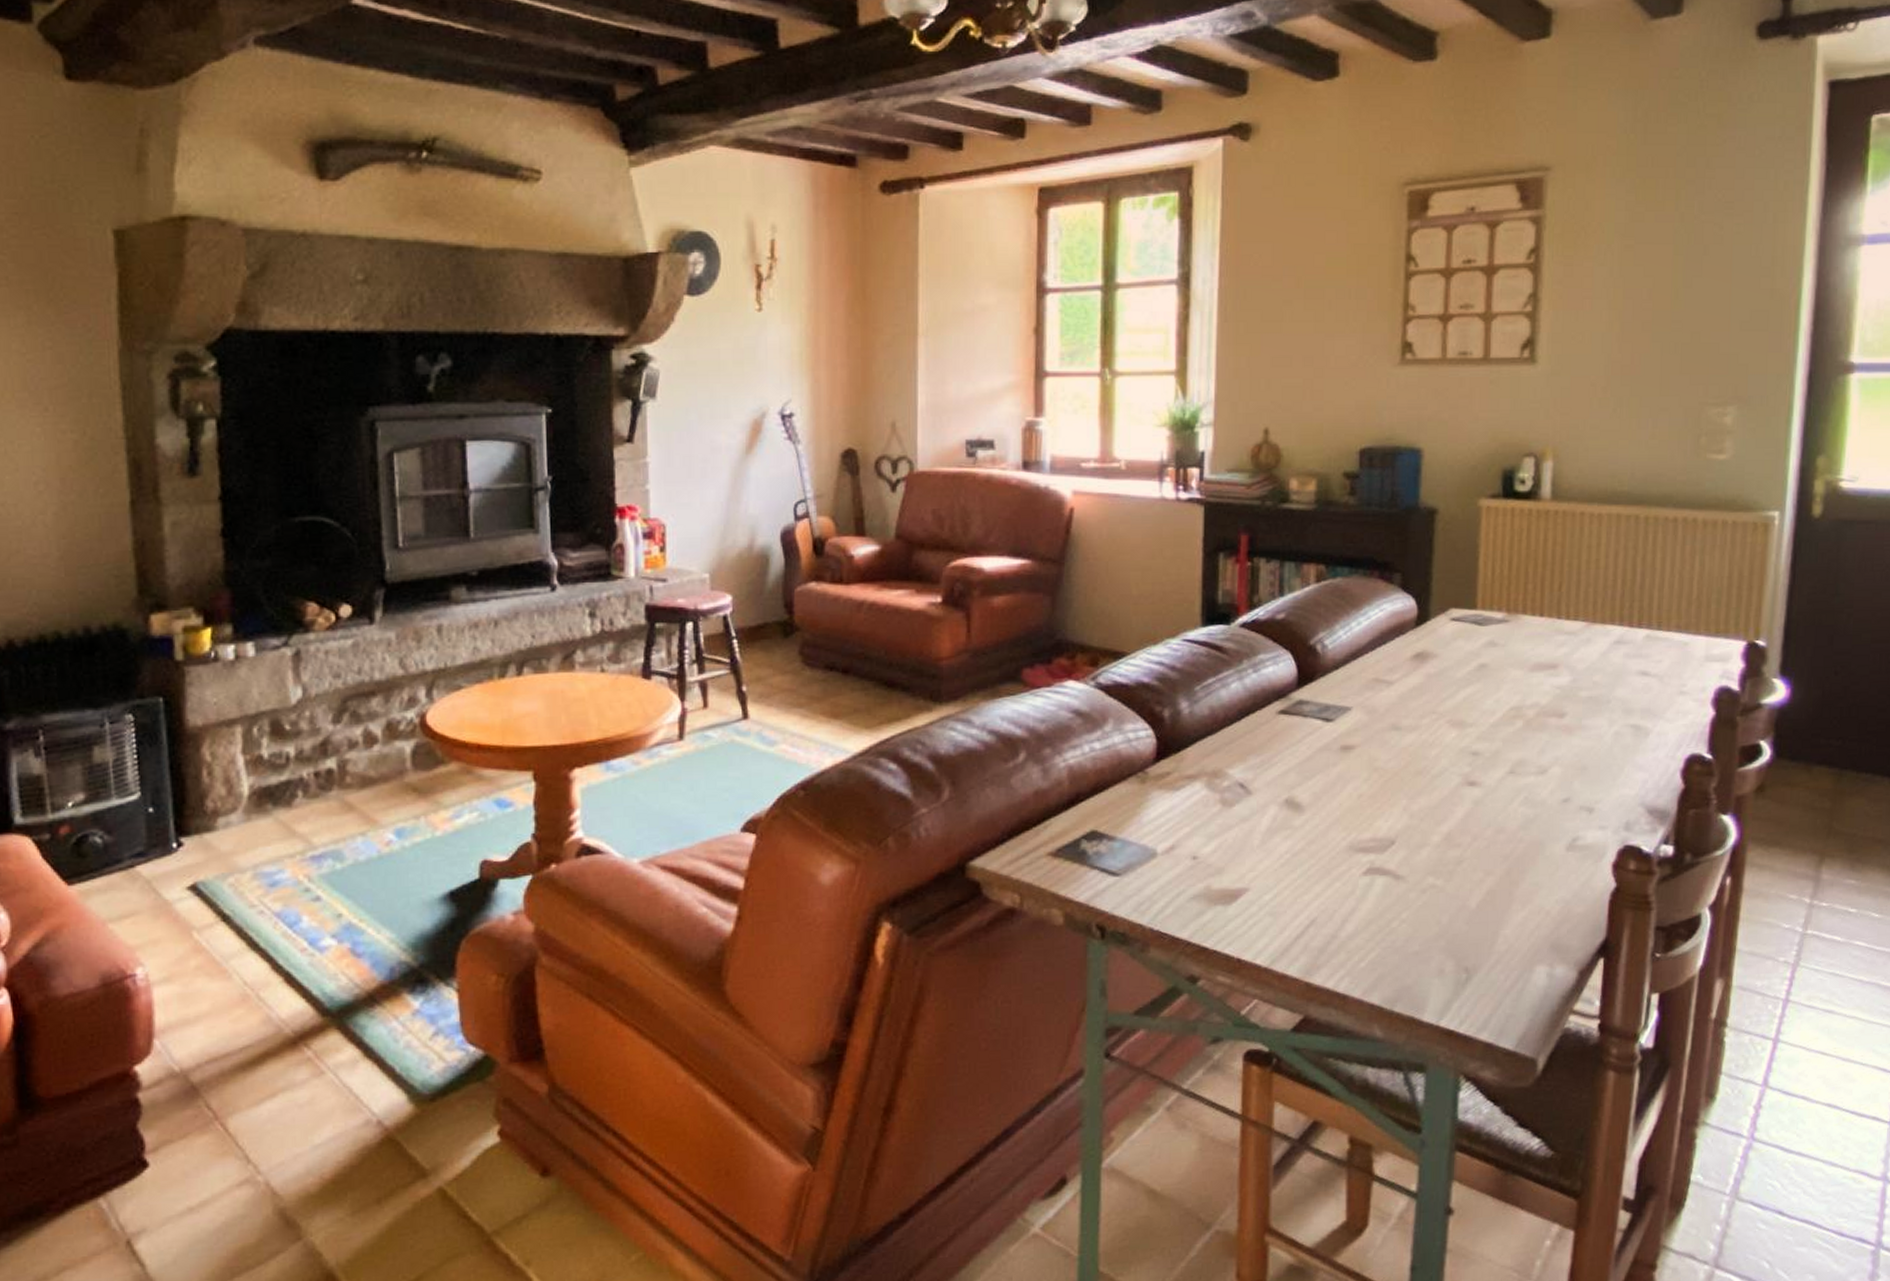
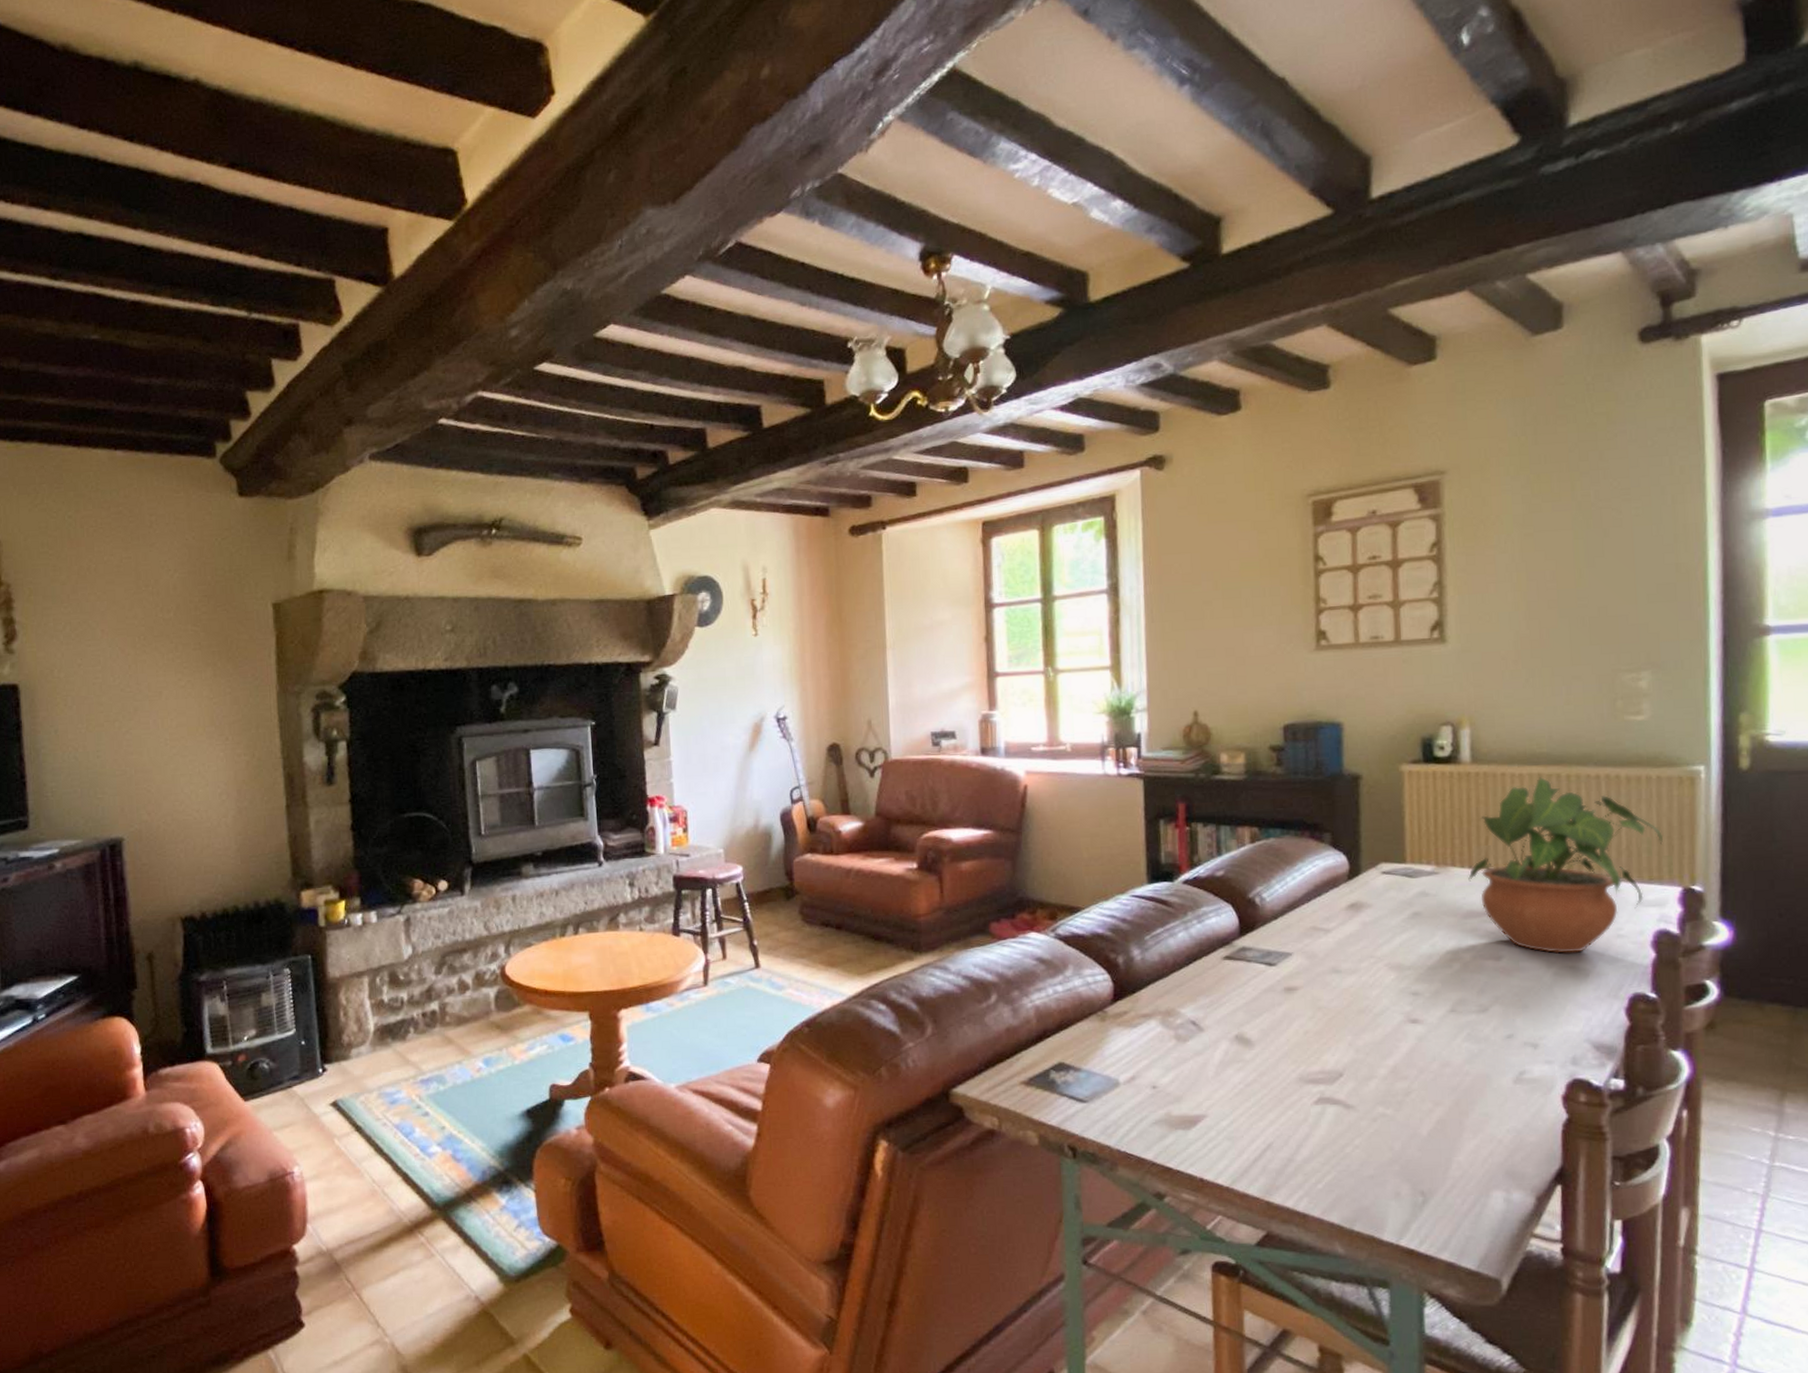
potted plant: none [1538,517,1734,711] -> present [1468,776,1664,954]

